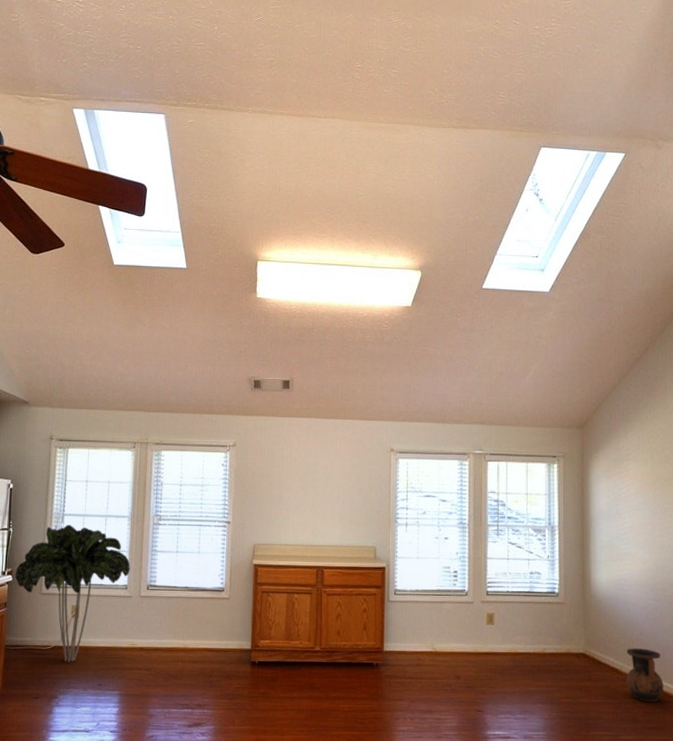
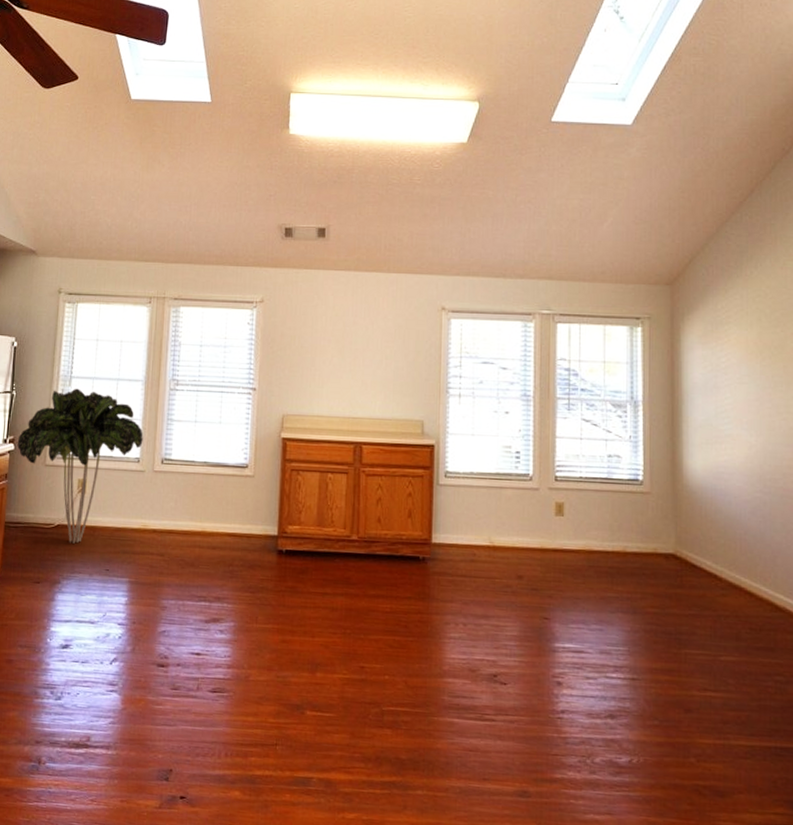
vase: present [626,648,664,702] -> none [727,550,774,616]

